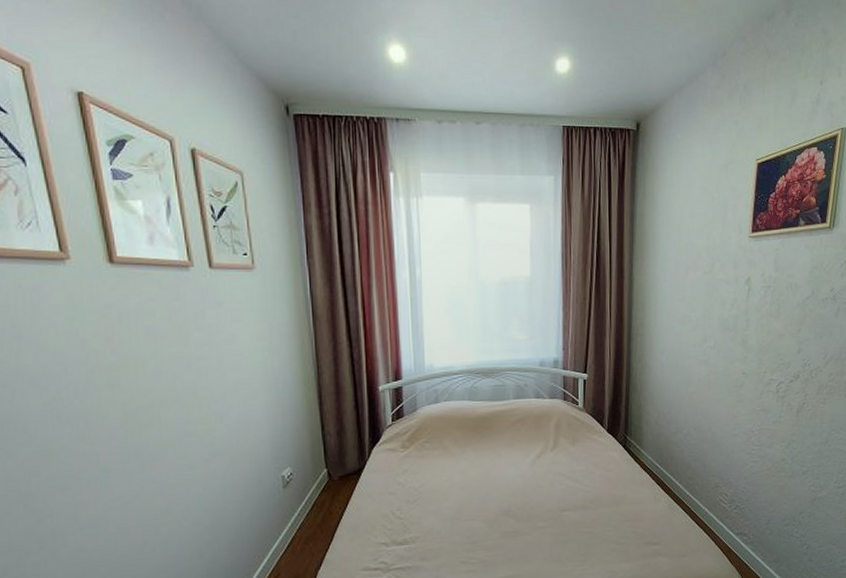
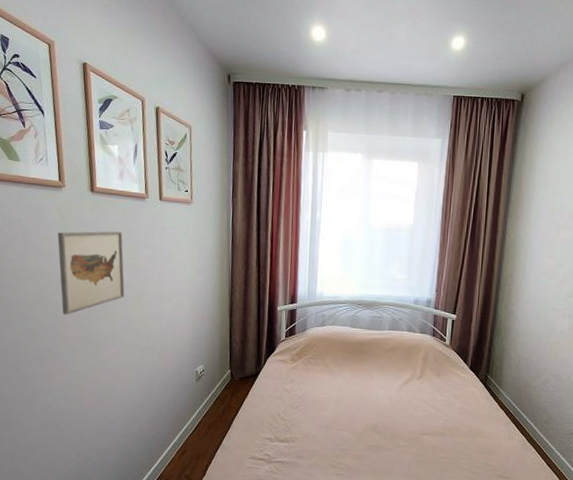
wall art: none [66,312,174,427] -> present [57,231,125,315]

